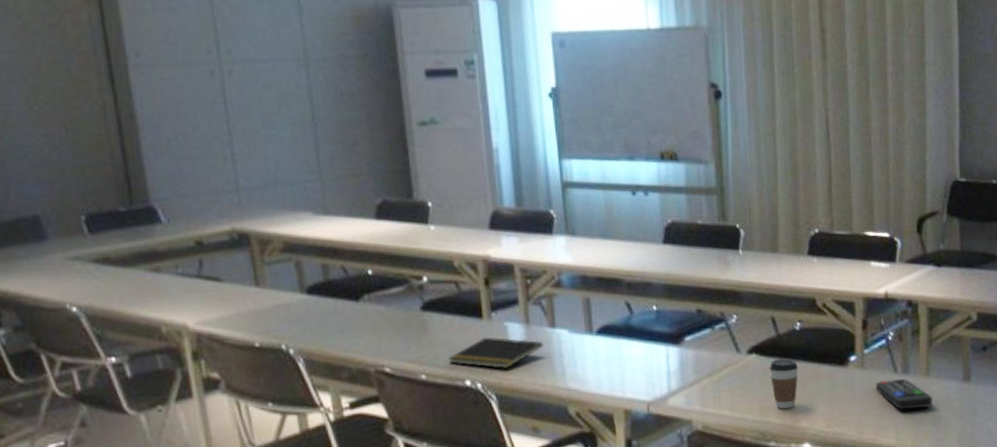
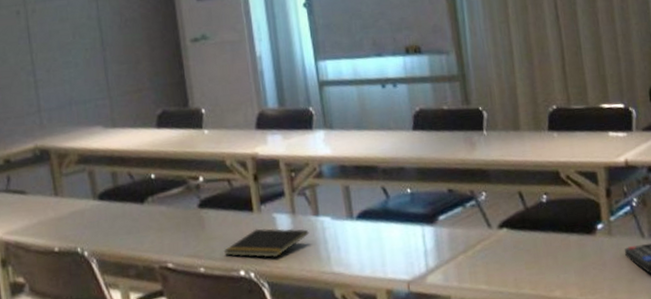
coffee cup: present [769,359,799,409] -> none [520,231,549,280]

